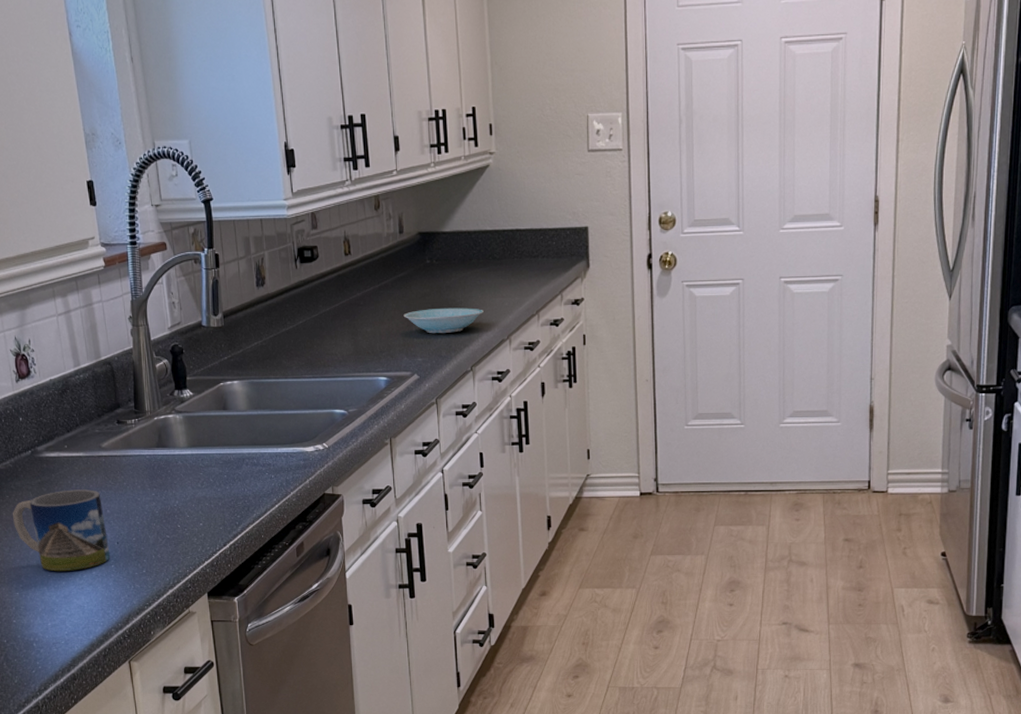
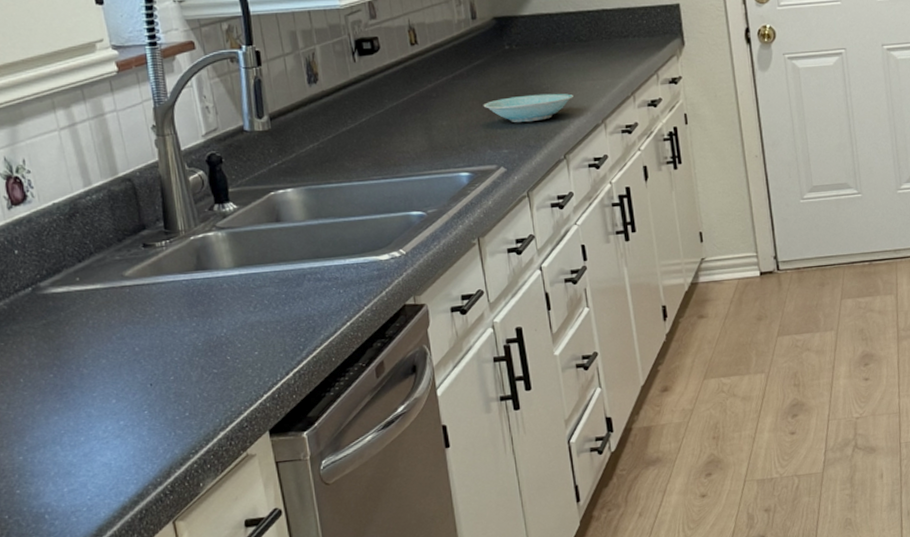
mug: present [13,490,111,572] -> none [10,326,143,427]

